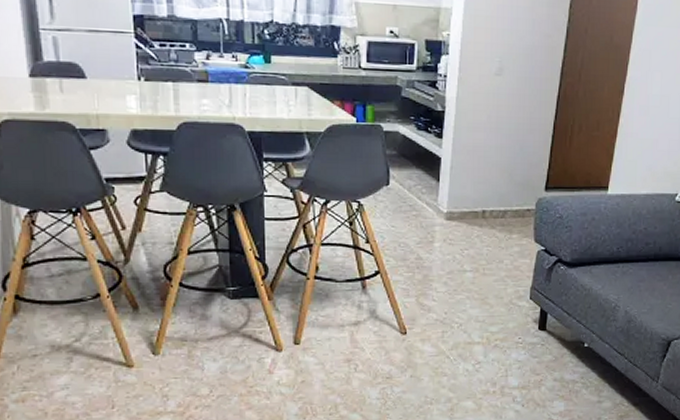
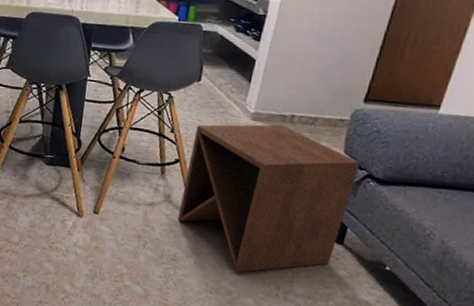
side table: none [387,221,549,378] -> present [177,124,360,273]

